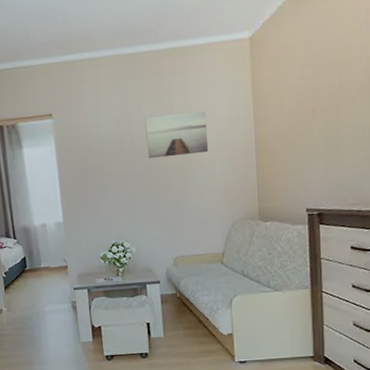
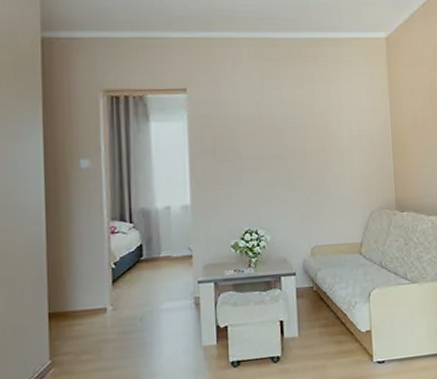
wall art: present [145,111,209,159] -> none [285,100,348,143]

